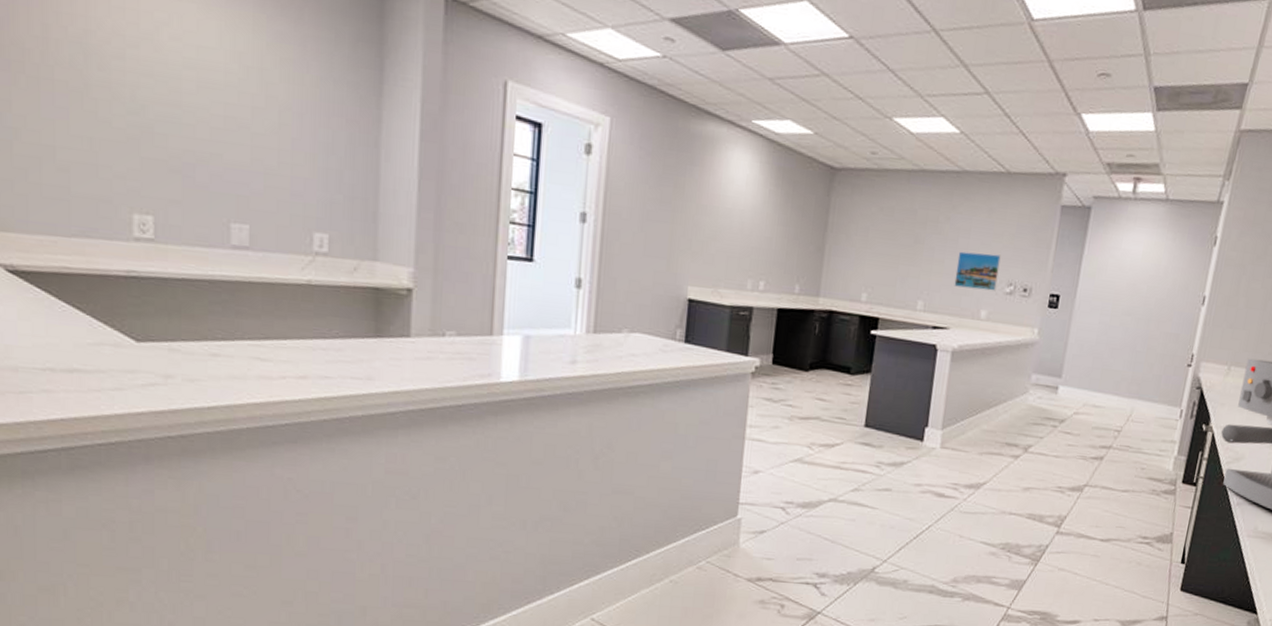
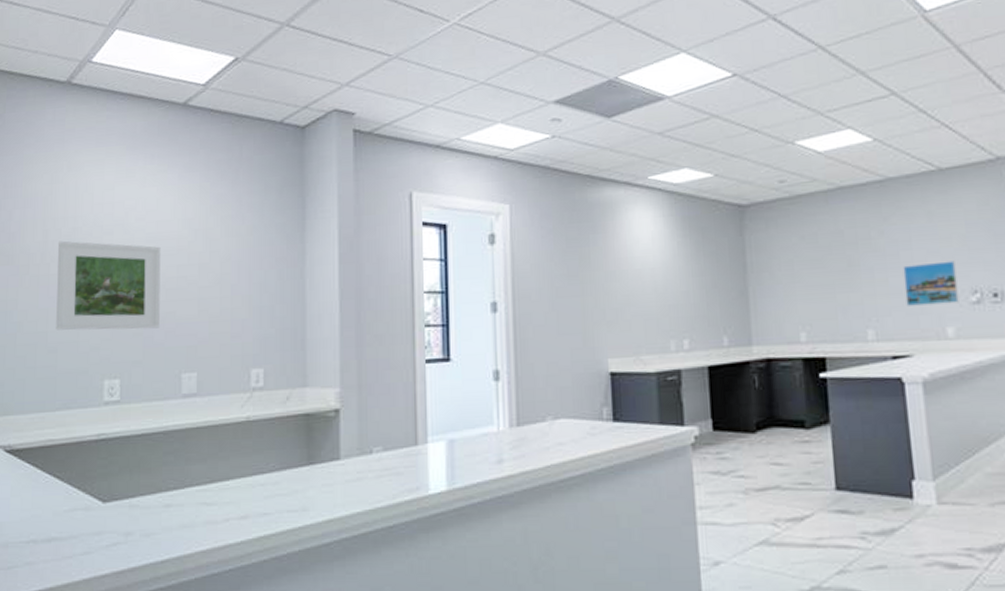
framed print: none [63,41,203,169] -> present [56,240,161,331]

